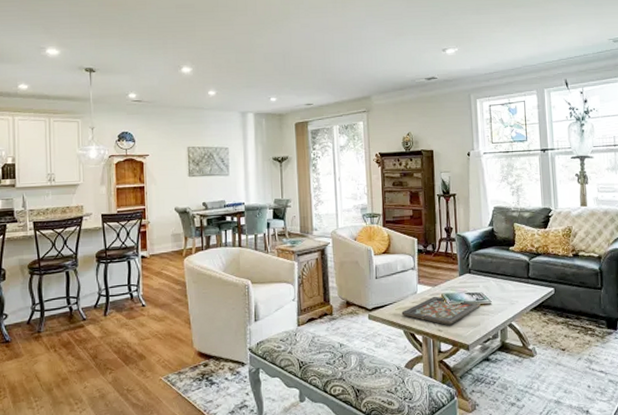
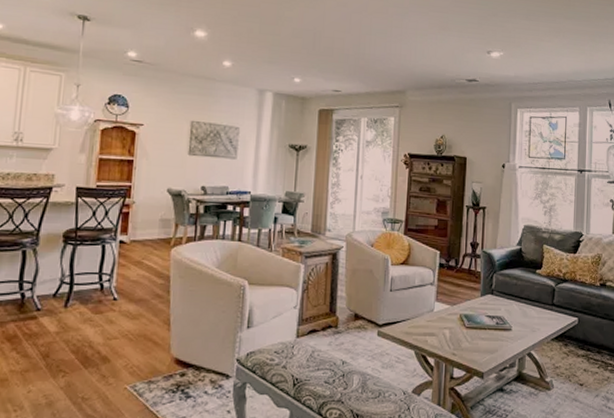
decorative tray: present [401,296,481,326] -> none [414,316,500,350]

